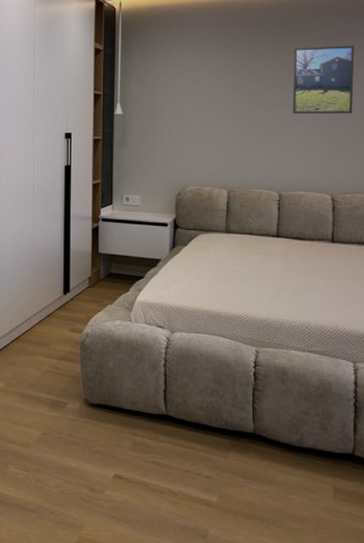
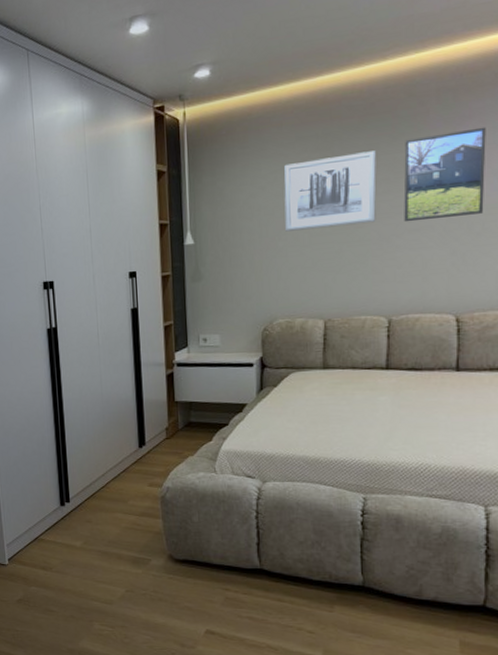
wall art: none [199,53,272,112] -> present [283,150,377,232]

